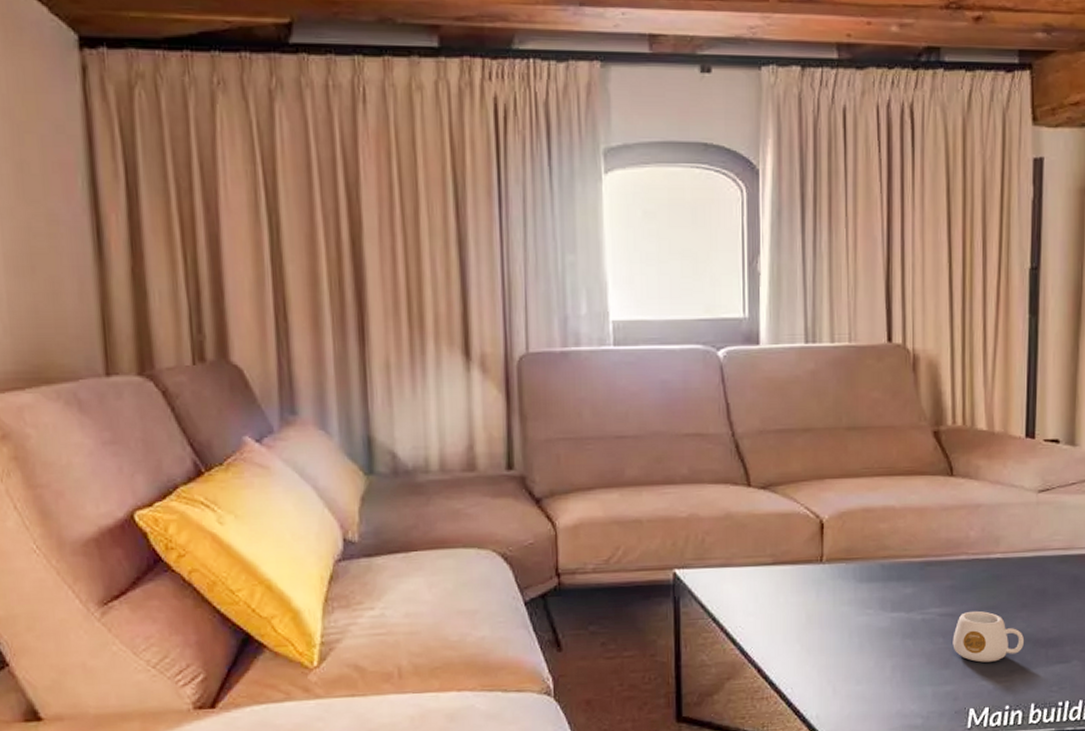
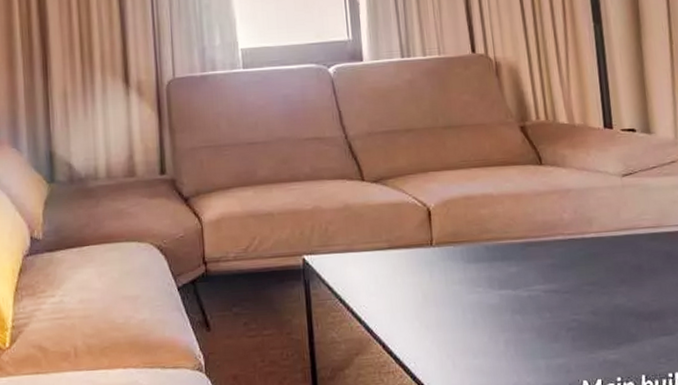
mug: present [952,610,1024,663] -> none [559,286,627,336]

